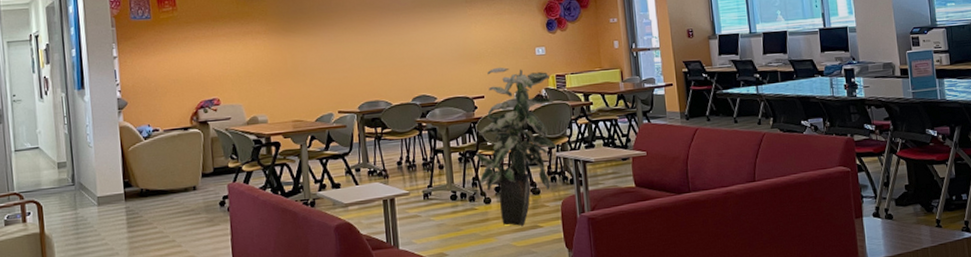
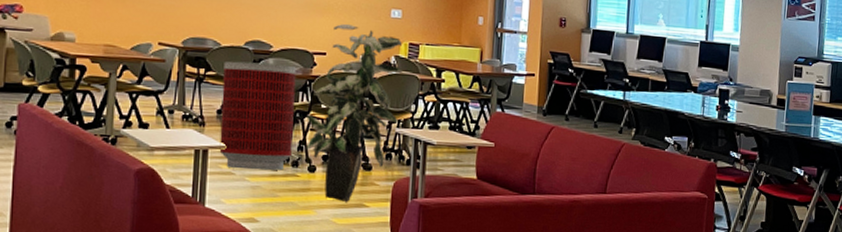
trash can: none [397,112,468,212] -> present [219,61,297,171]

